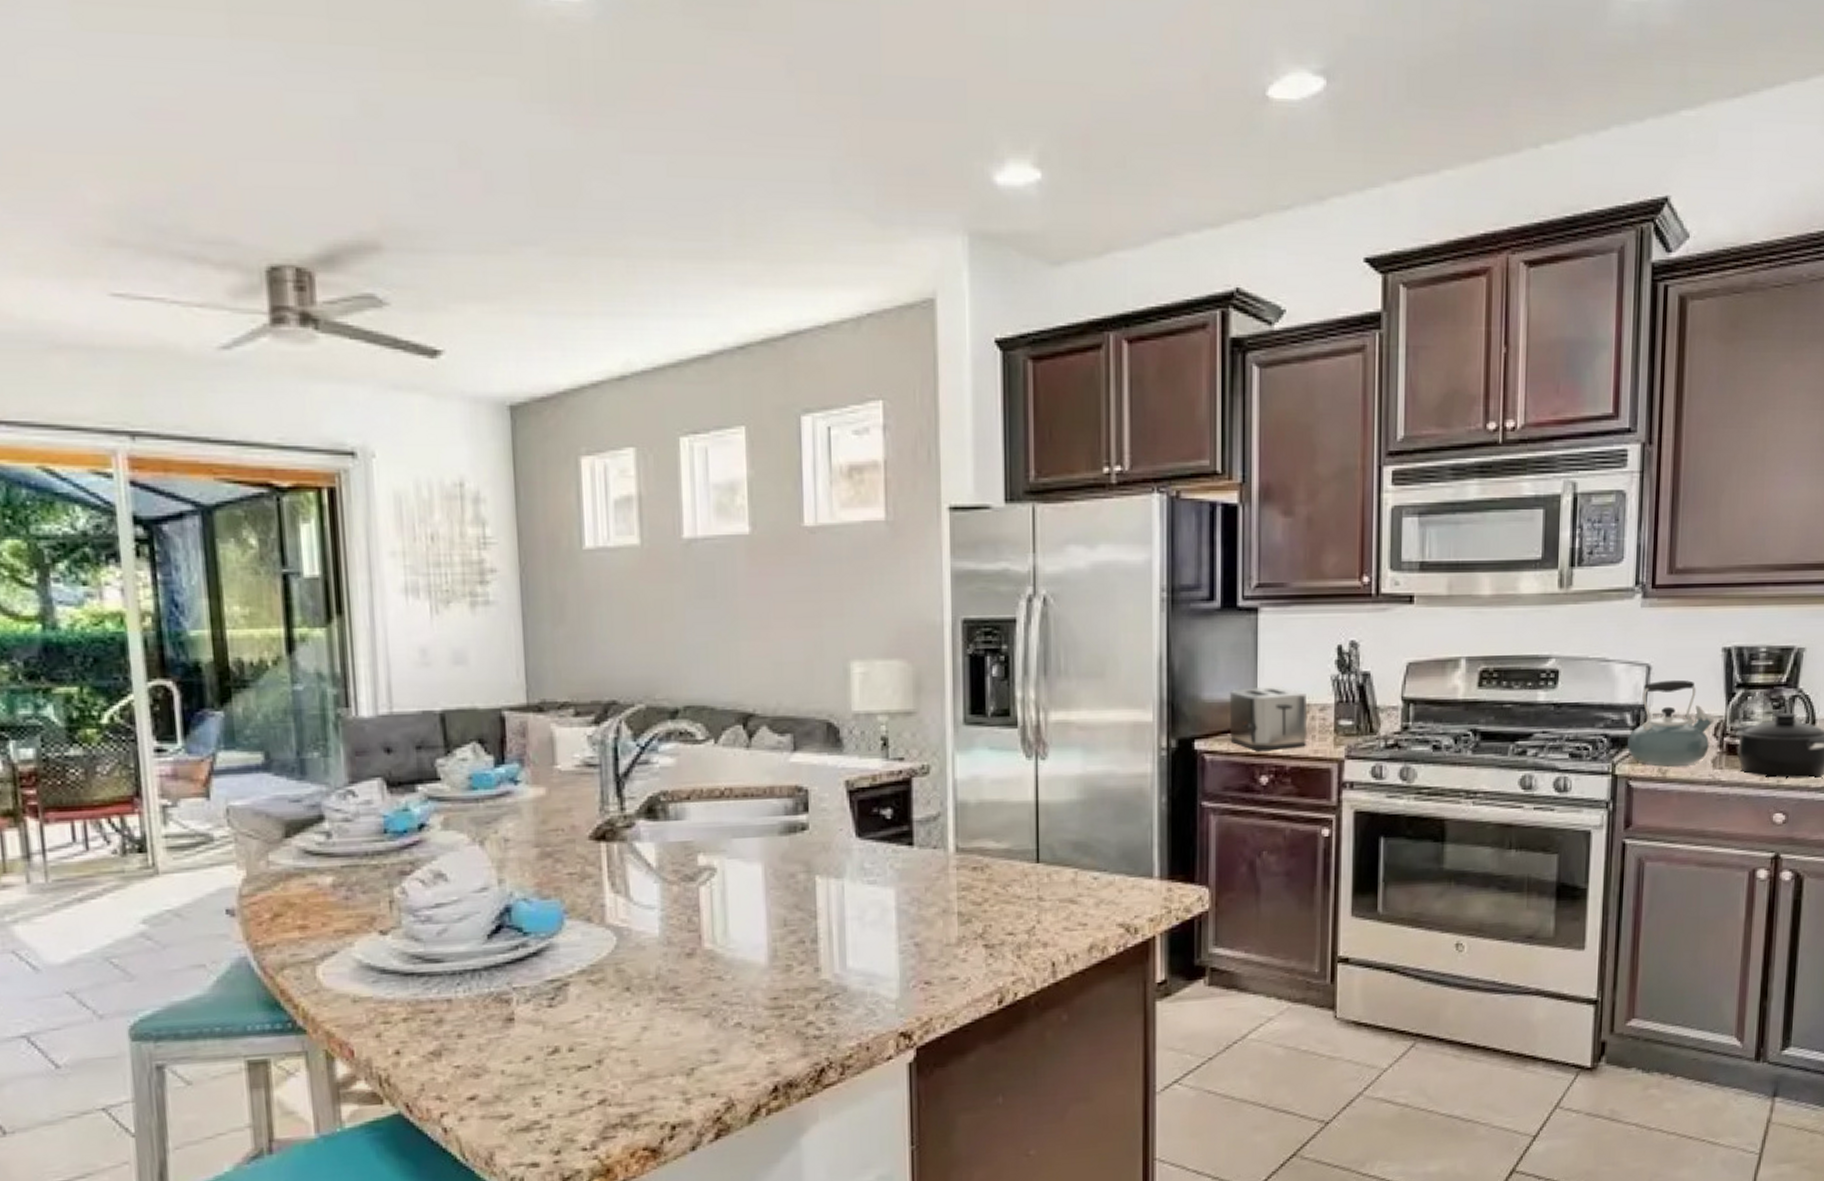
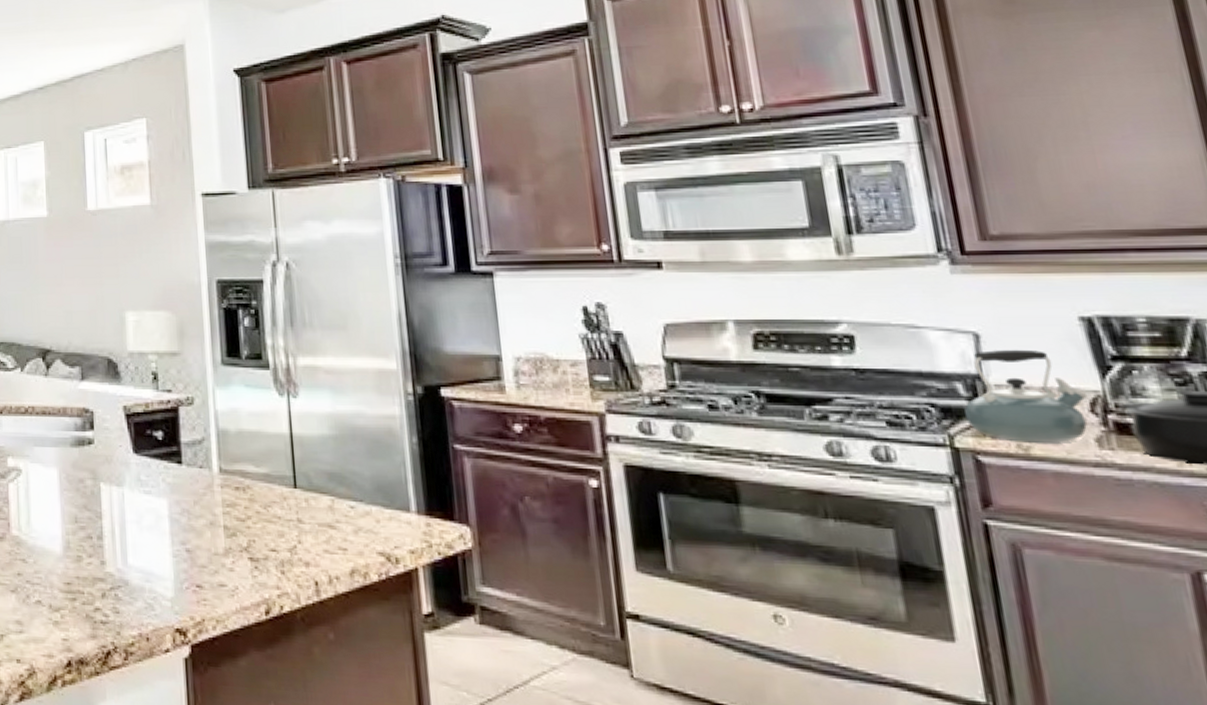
toaster: present [1229,687,1308,752] -> none [471,343,561,402]

